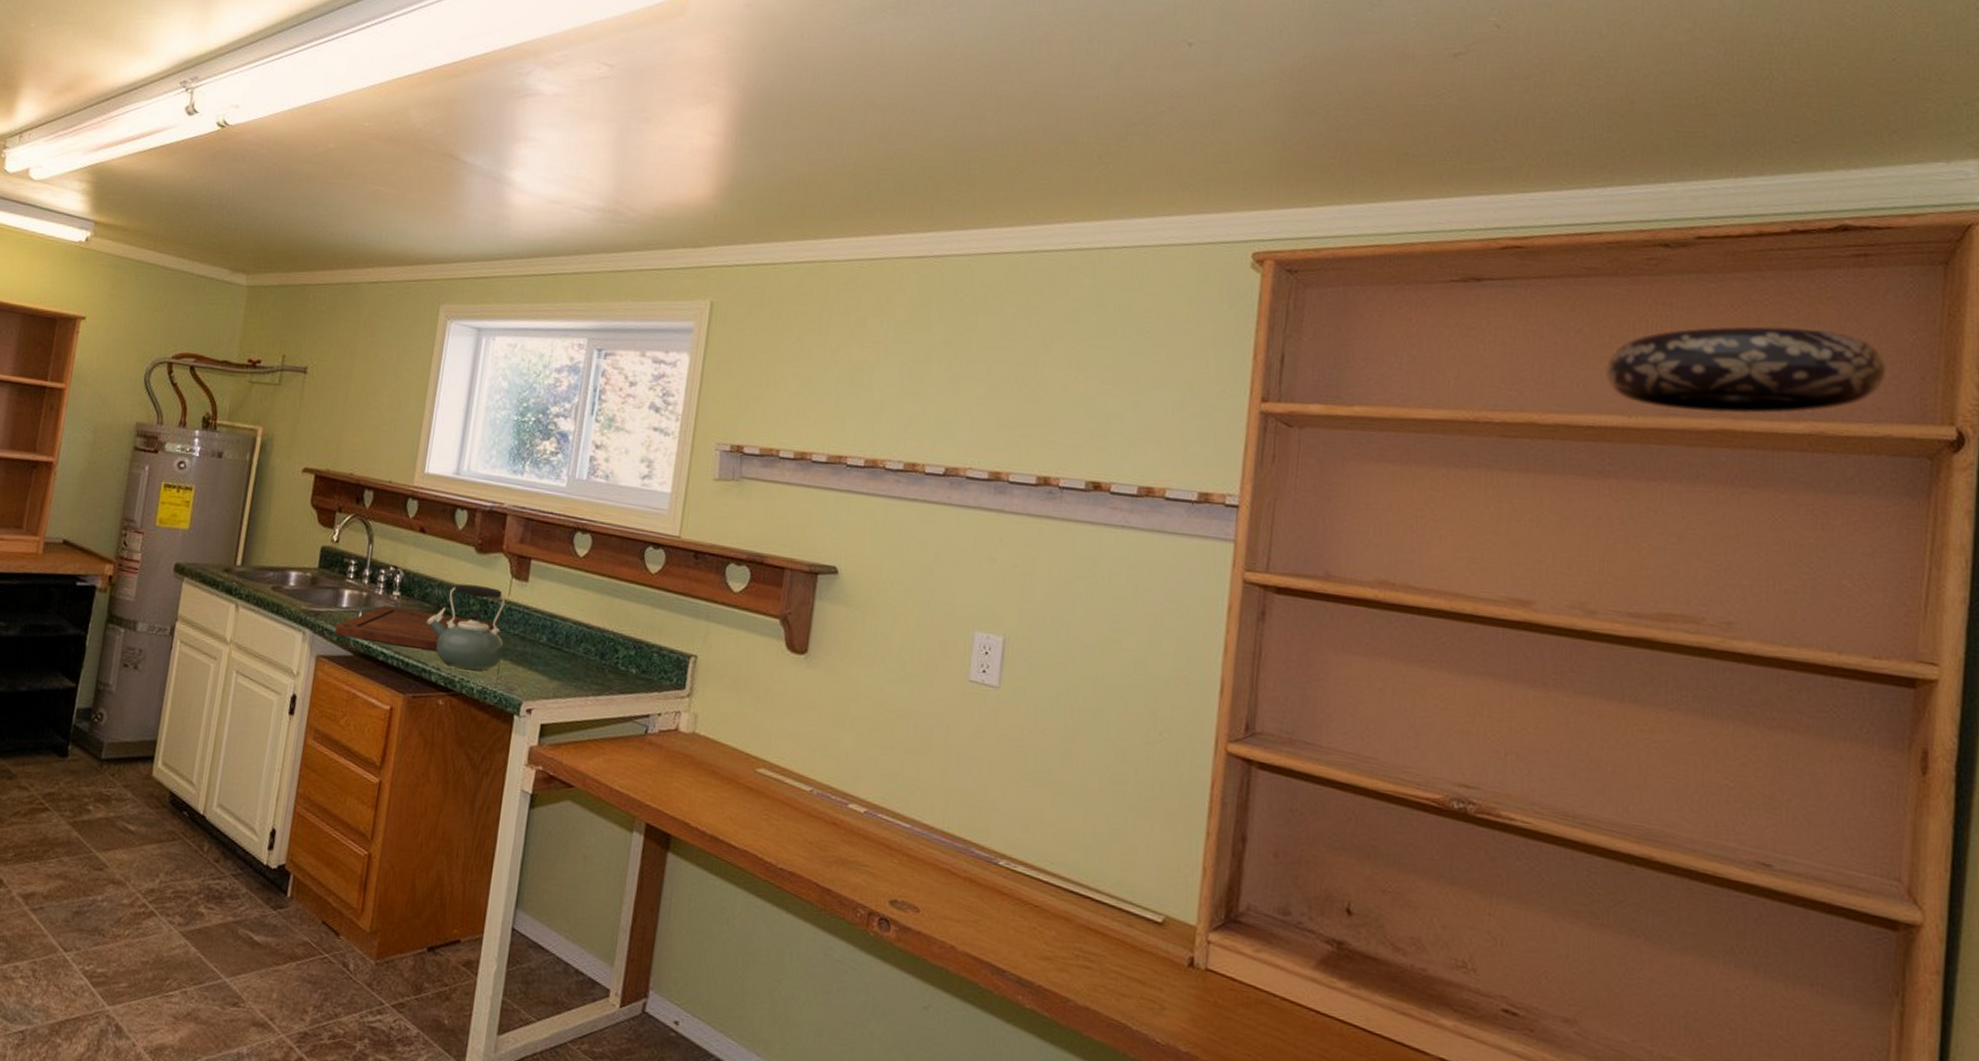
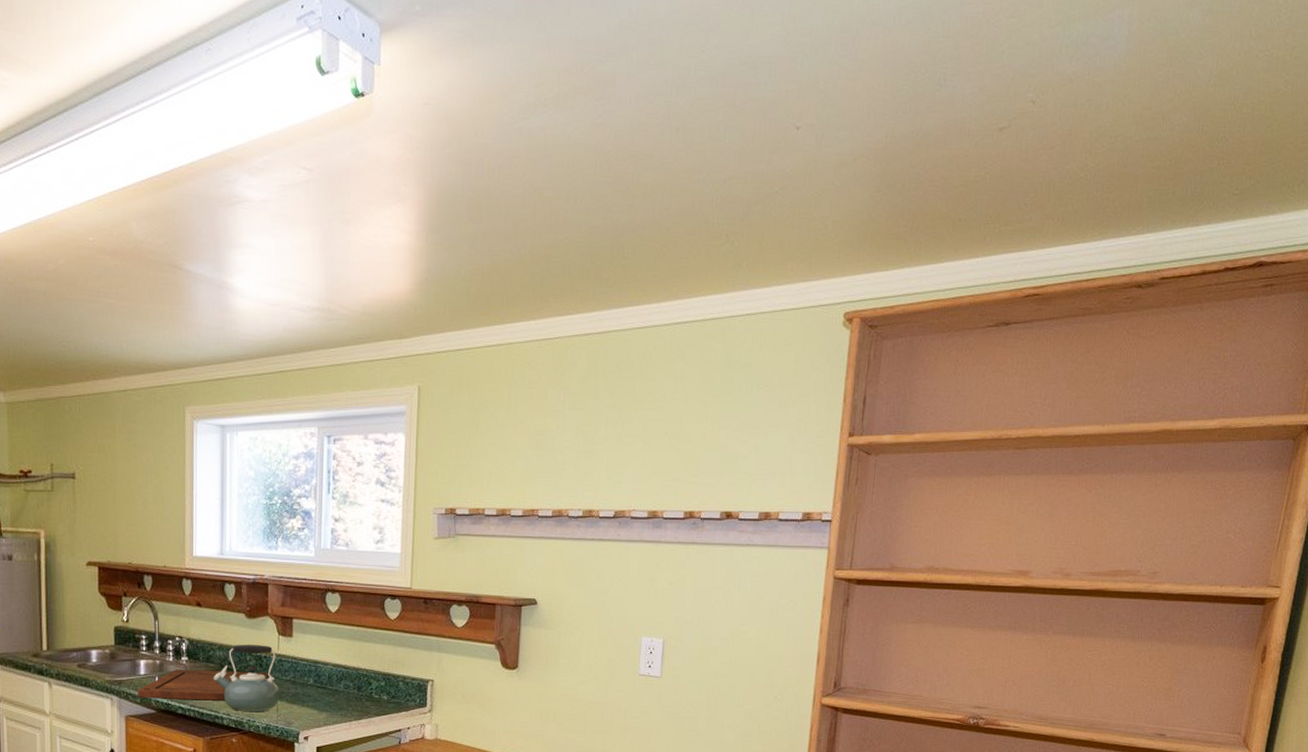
decorative bowl: present [1606,326,1887,414] -> none [1090,346,1275,417]

